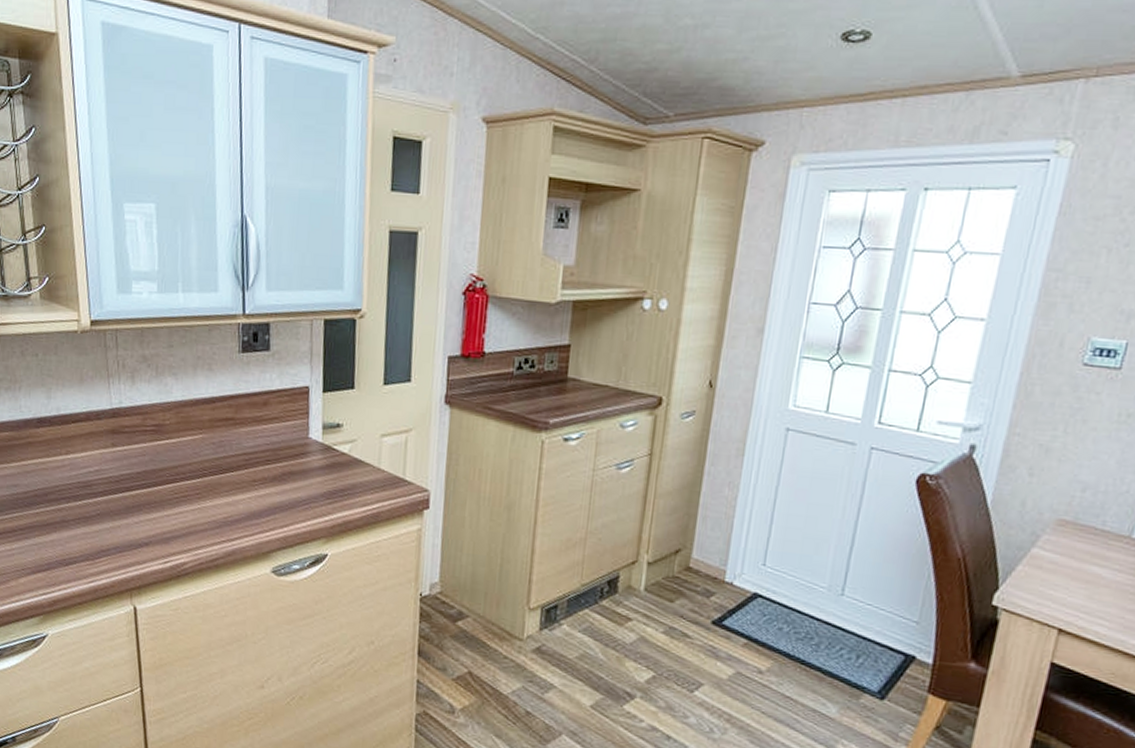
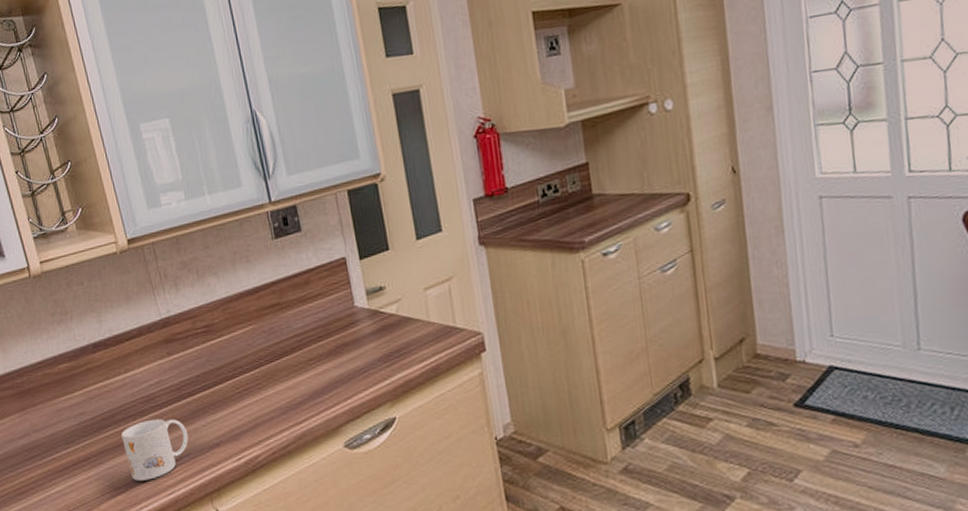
mug: none [52,505,119,564] -> present [121,418,189,481]

